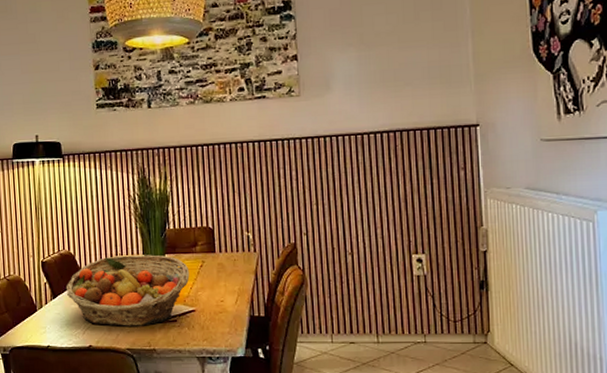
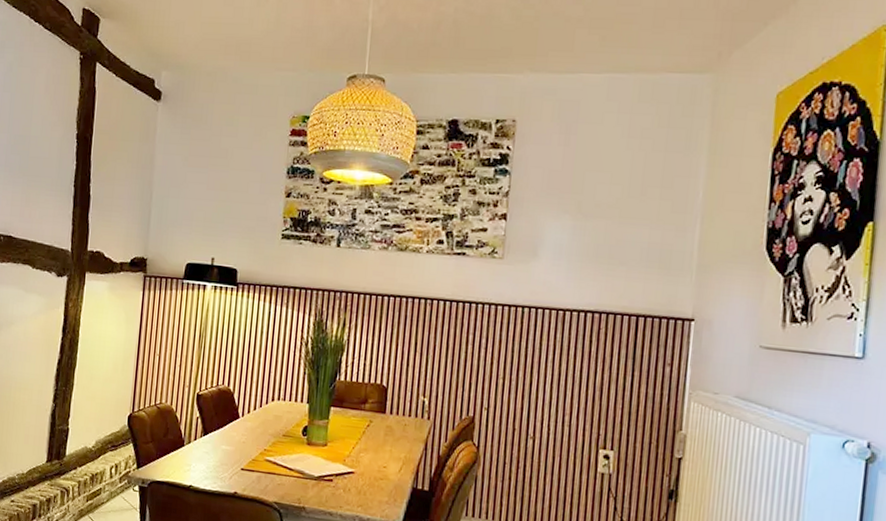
fruit basket: present [65,255,190,326] -> none [219,400,355,481]

